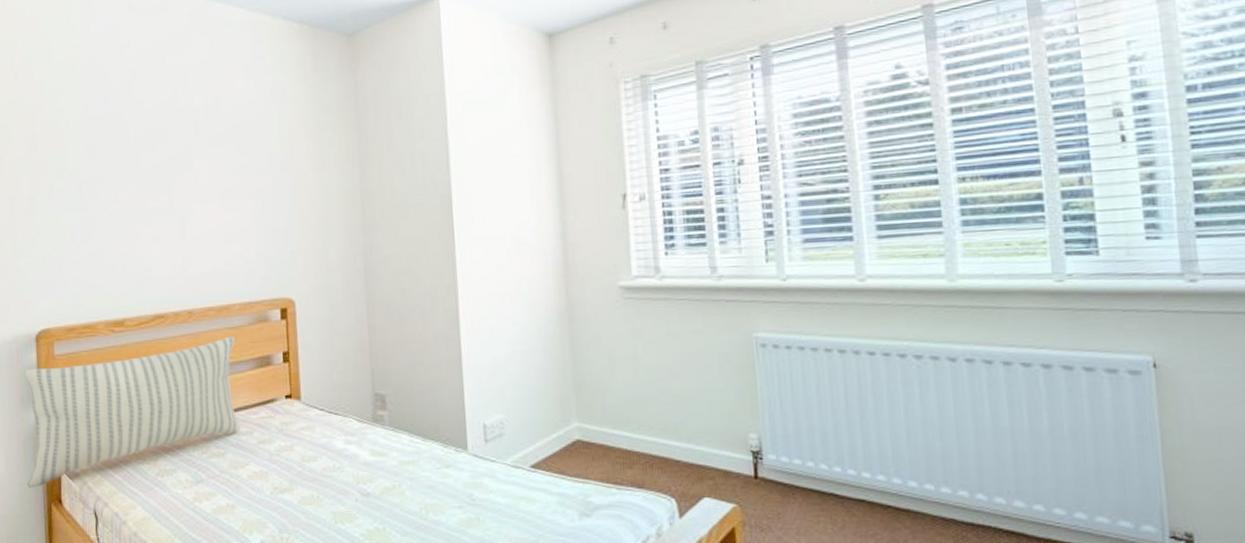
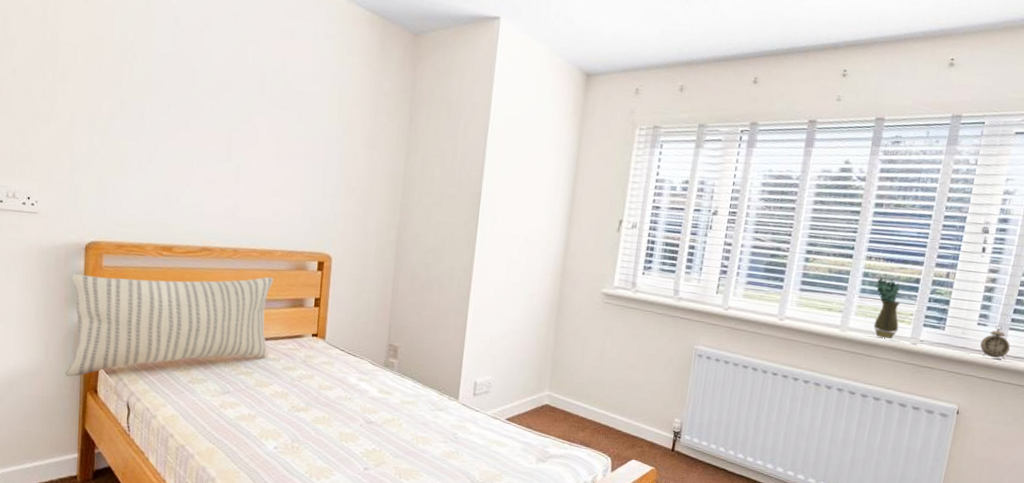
vase: none [980,199,1031,281] -> present [873,275,901,340]
alarm clock: none [1159,234,1206,282] -> present [980,325,1010,361]

